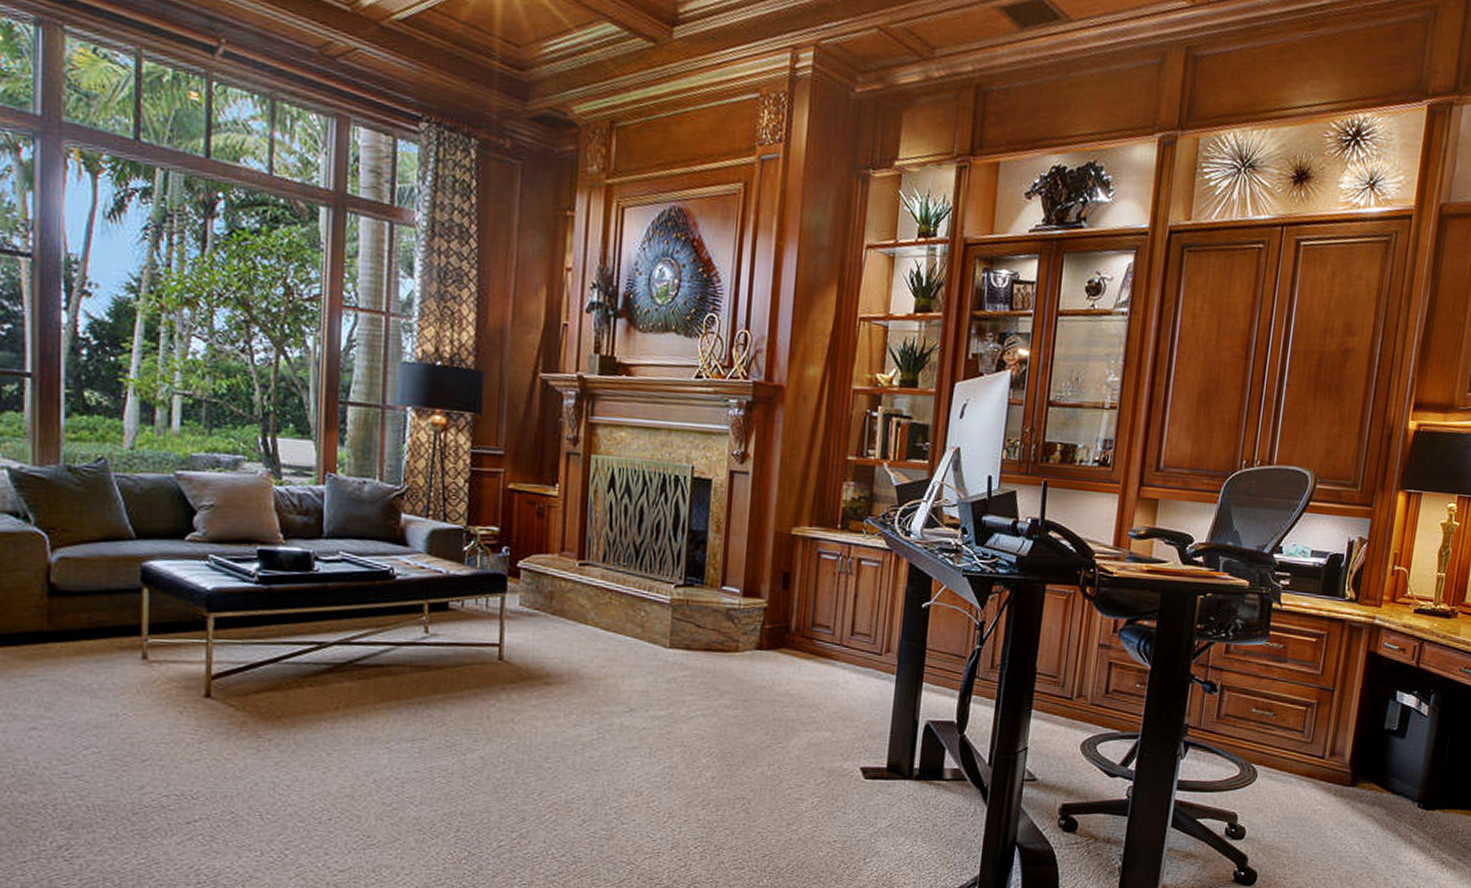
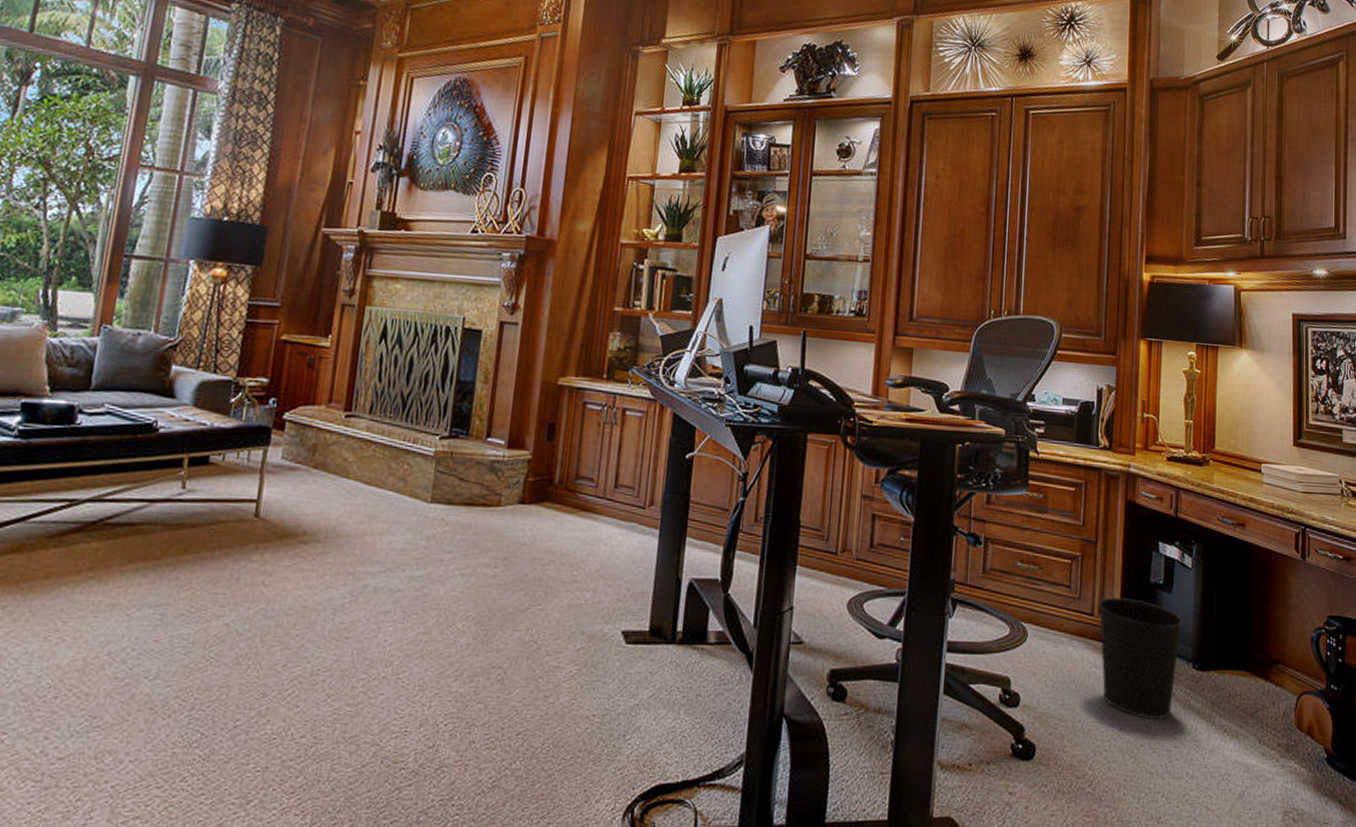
wastebasket: none [1327,741,1414,852] -> present [1097,597,1184,719]

